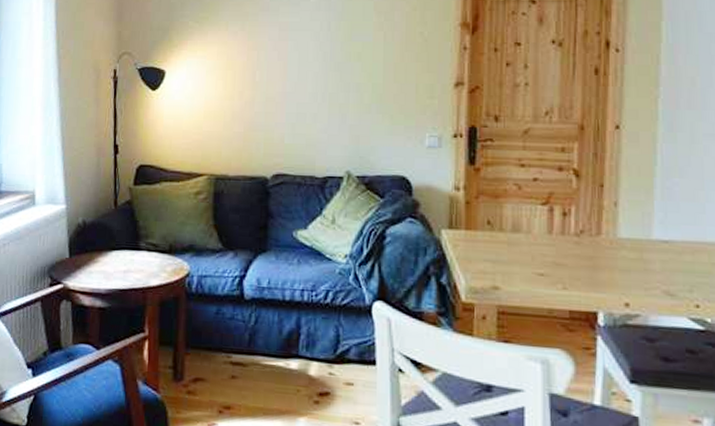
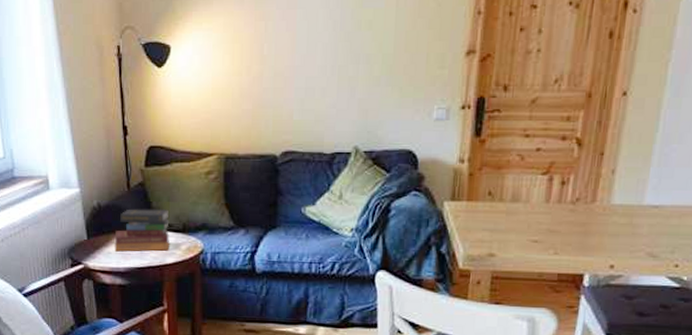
books: none [96,227,155,273] -> present [114,208,170,252]

